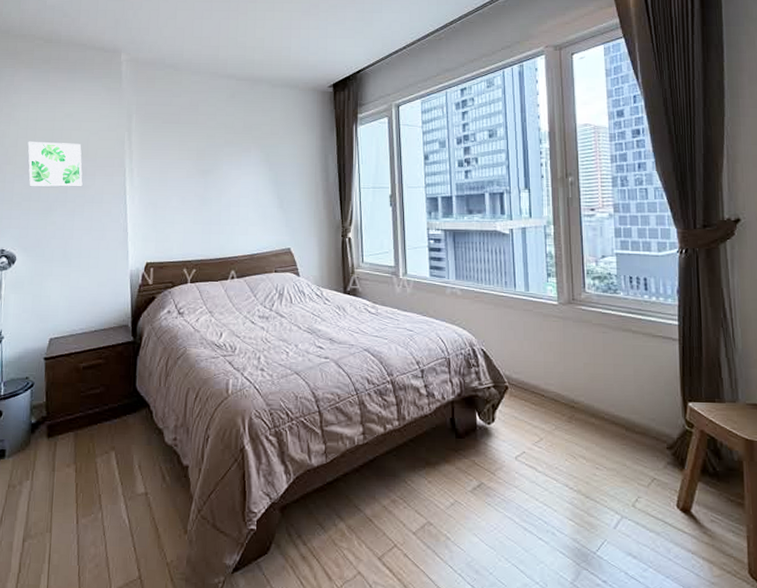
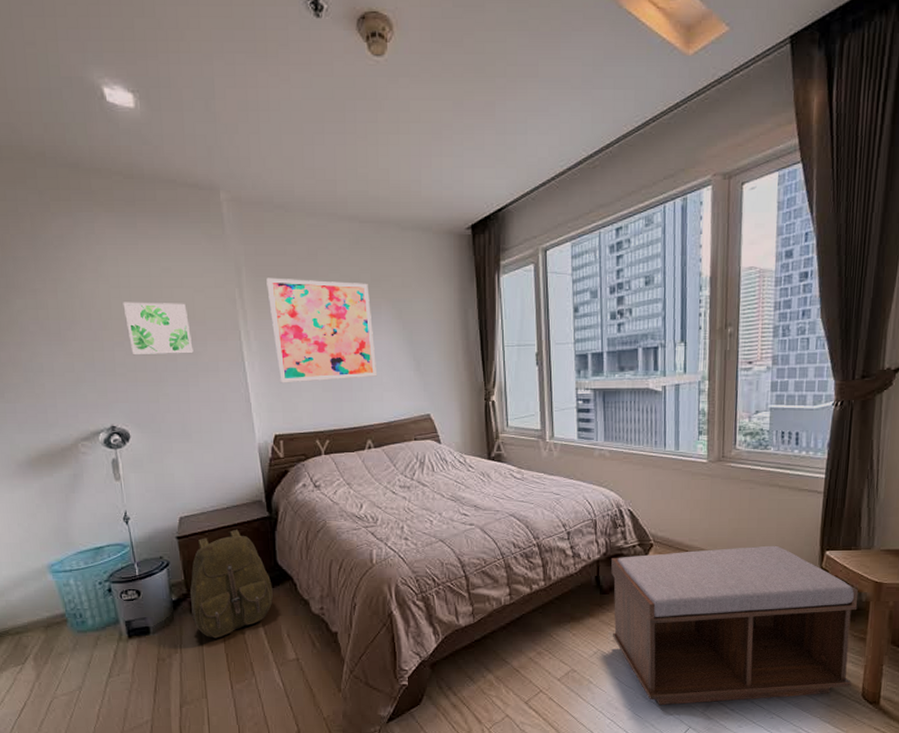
backpack: none [47,352,129,466] -> present [189,529,273,638]
wall art: none [152,124,244,216] -> present [266,277,378,383]
bench: none [466,393,735,571] -> present [611,545,858,705]

